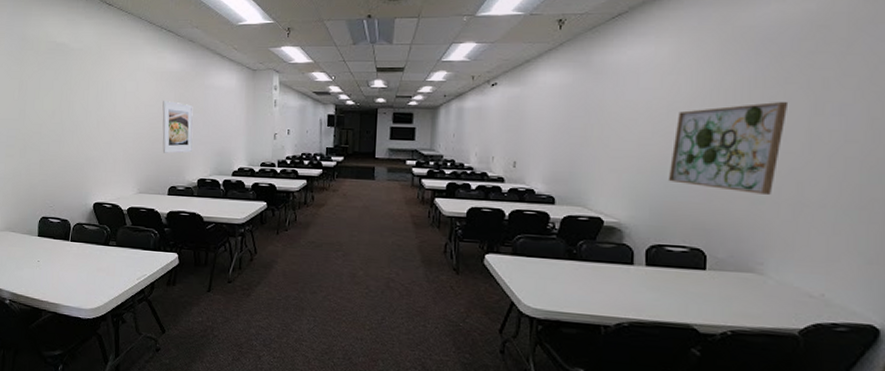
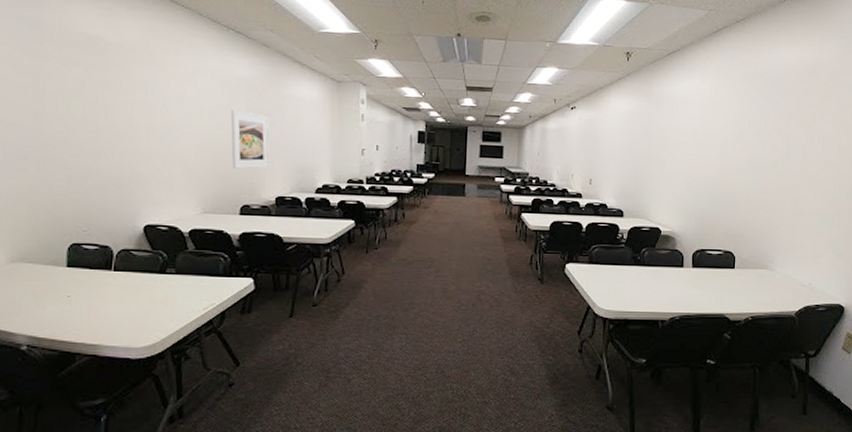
wall art: present [668,102,789,195] -> none [708,132,791,206]

